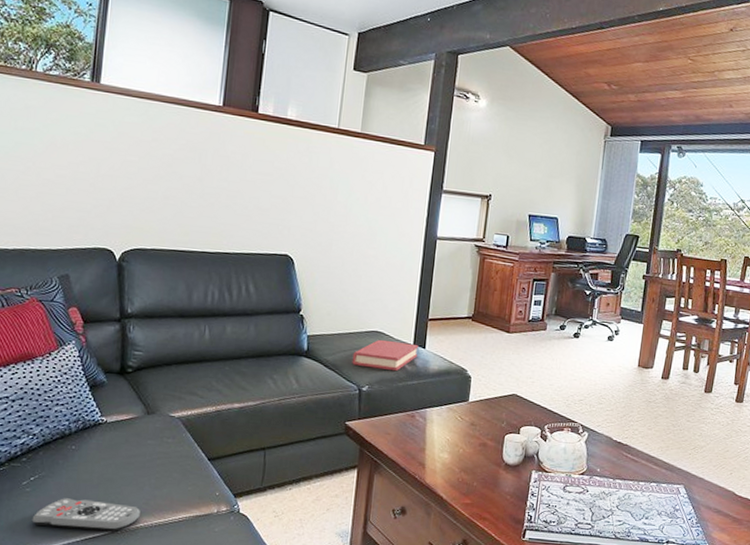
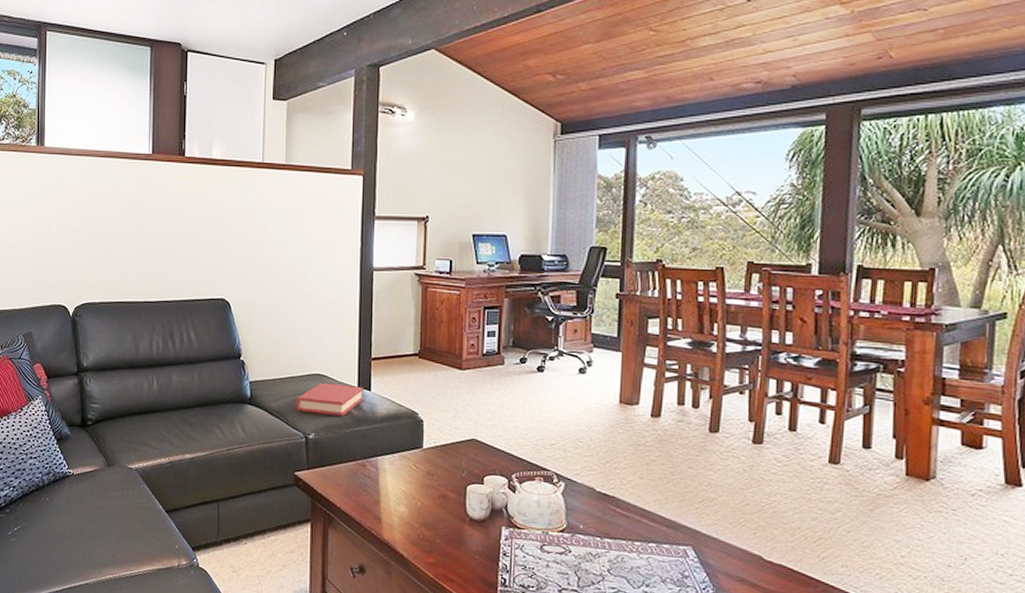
remote control: present [31,498,140,531] -> none [18,548,109,582]

